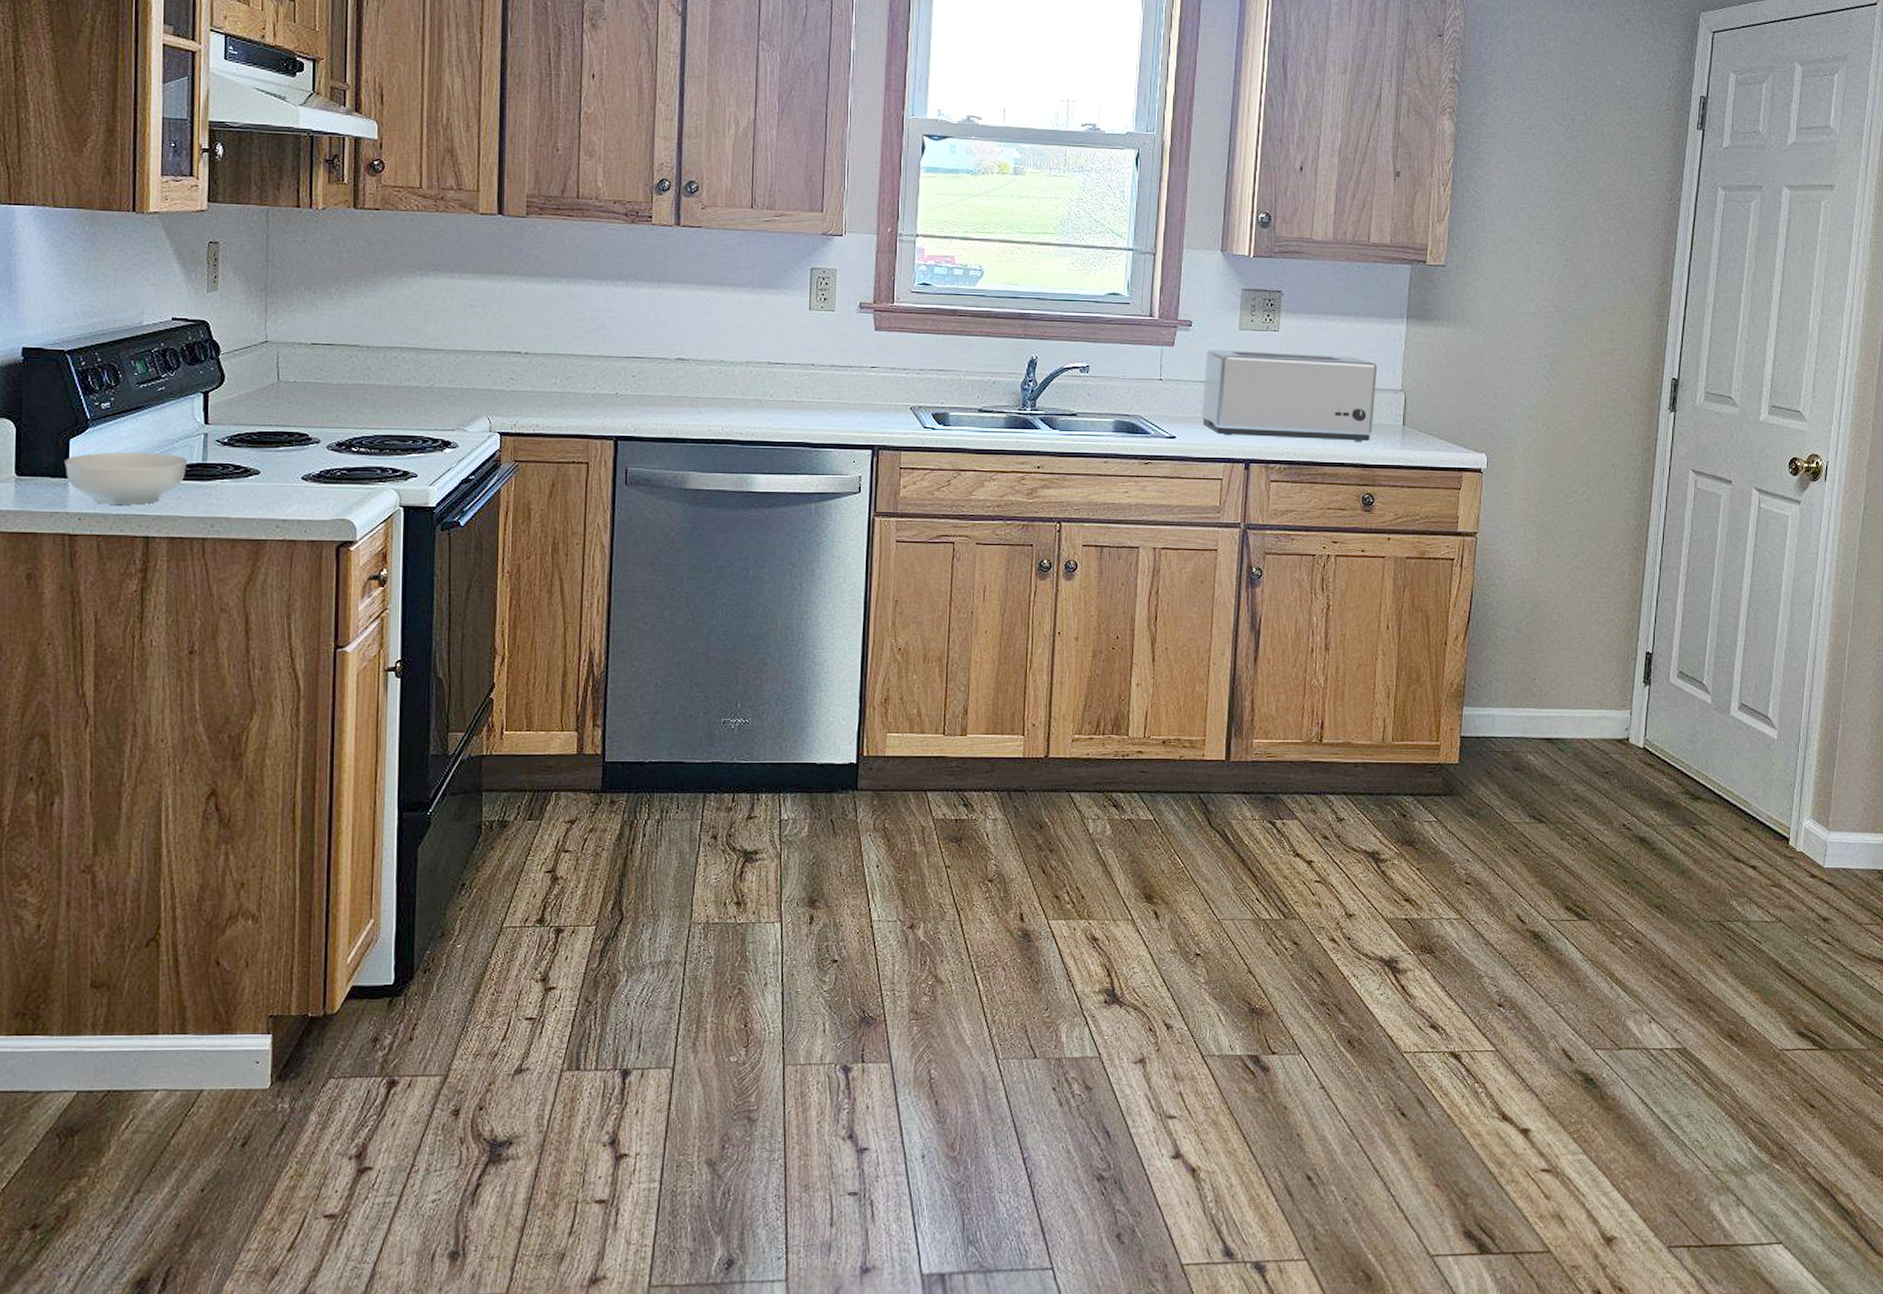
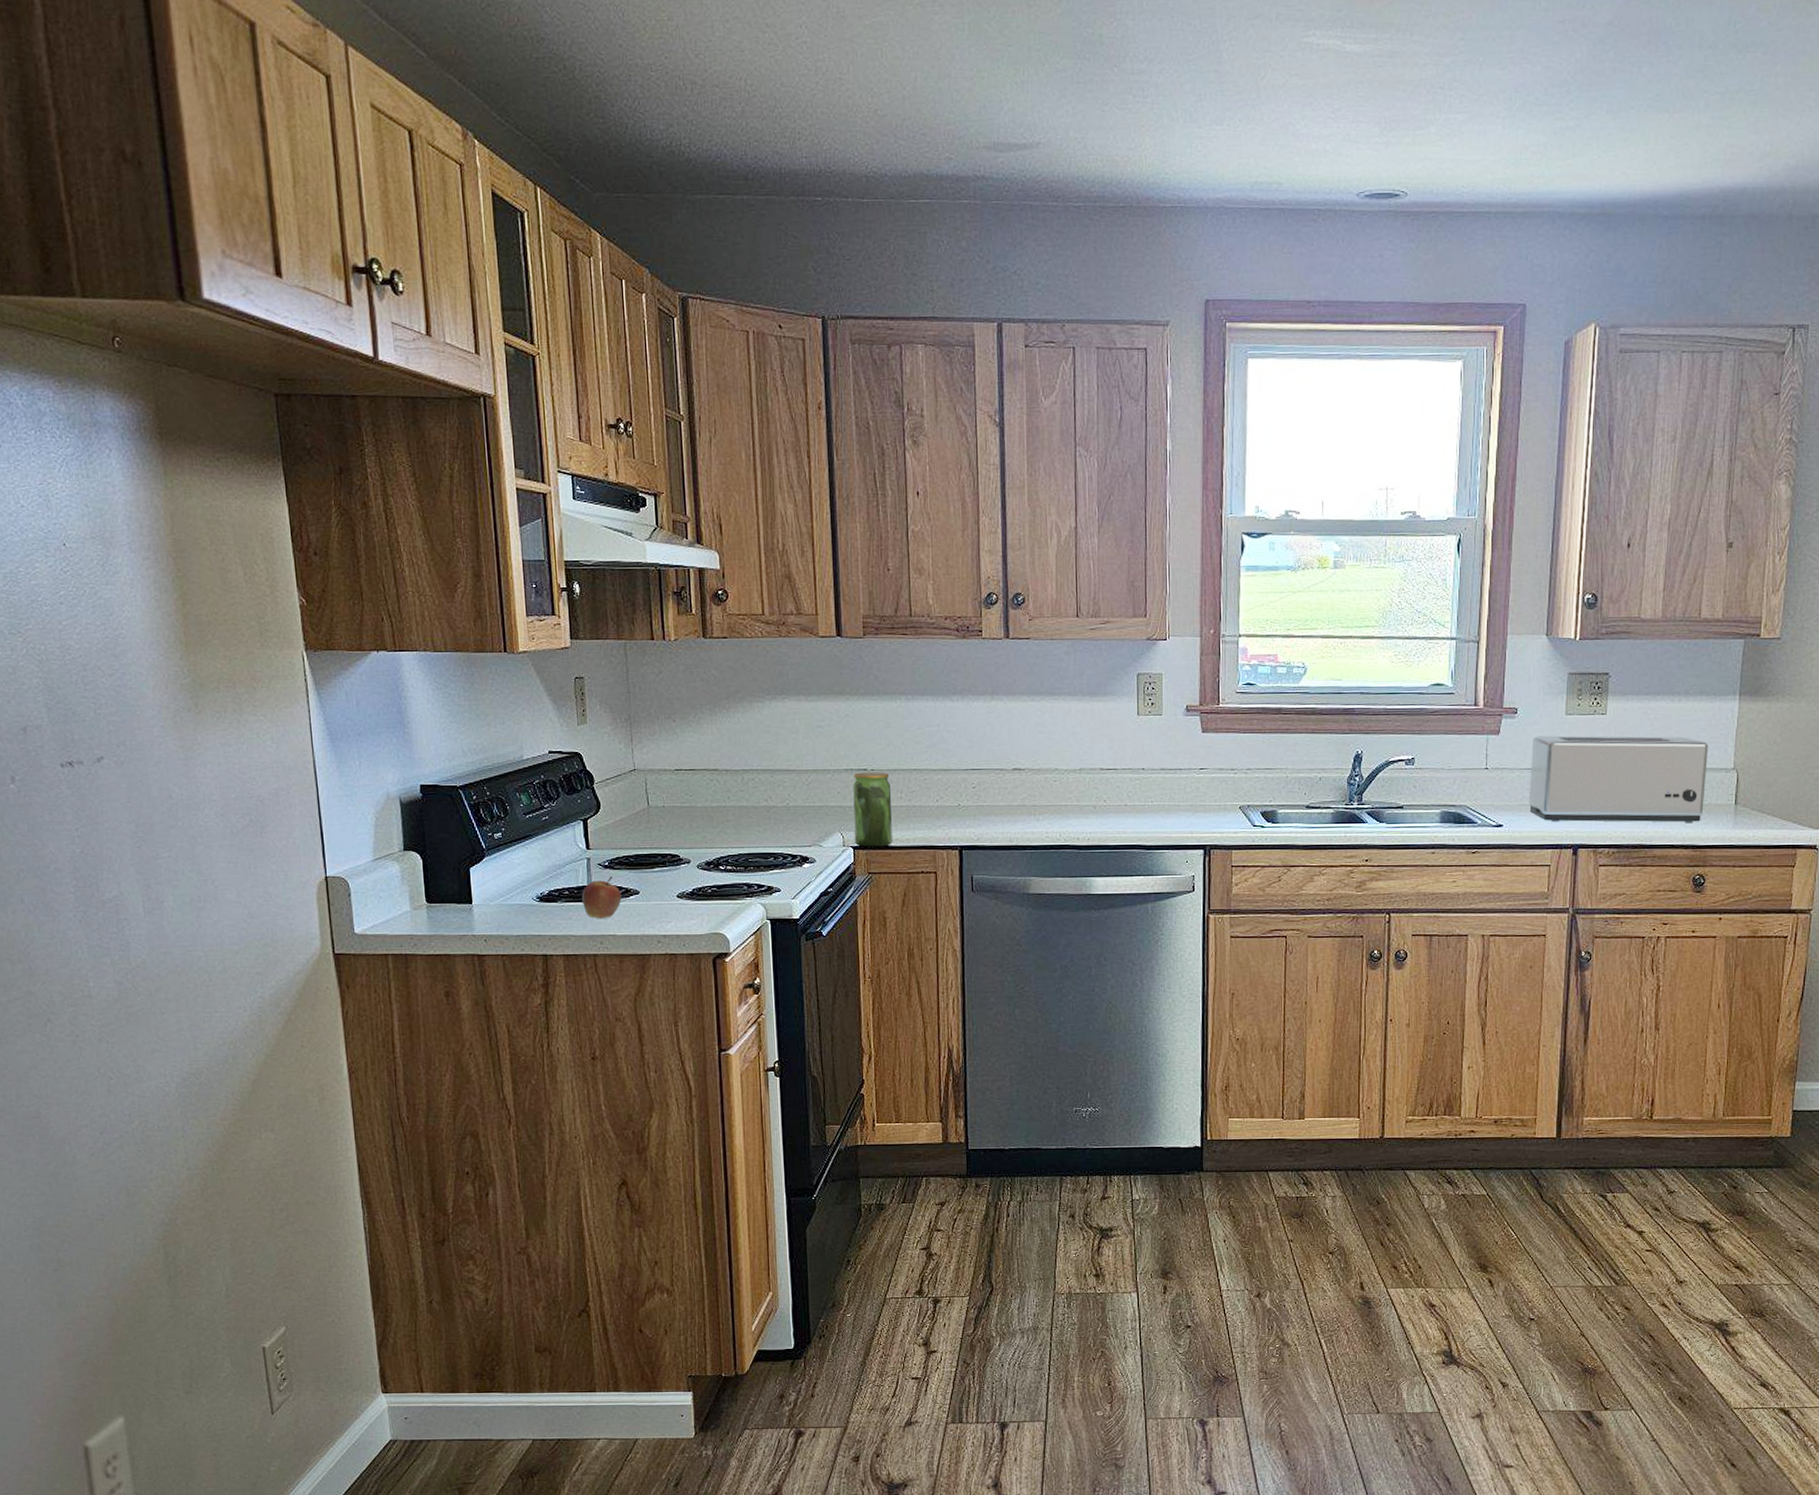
bowl: present [65,452,188,505] -> none [467,877,575,926]
fruit: none [194,454,240,500] -> present [581,876,622,920]
jar: none [503,355,546,434] -> present [853,772,892,847]

